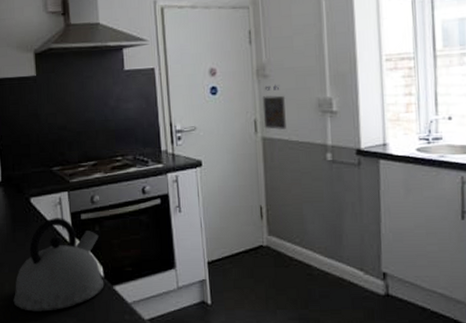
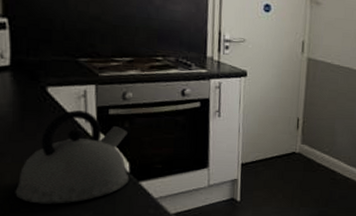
calendar: present [262,85,286,131] -> none [310,12,334,54]

